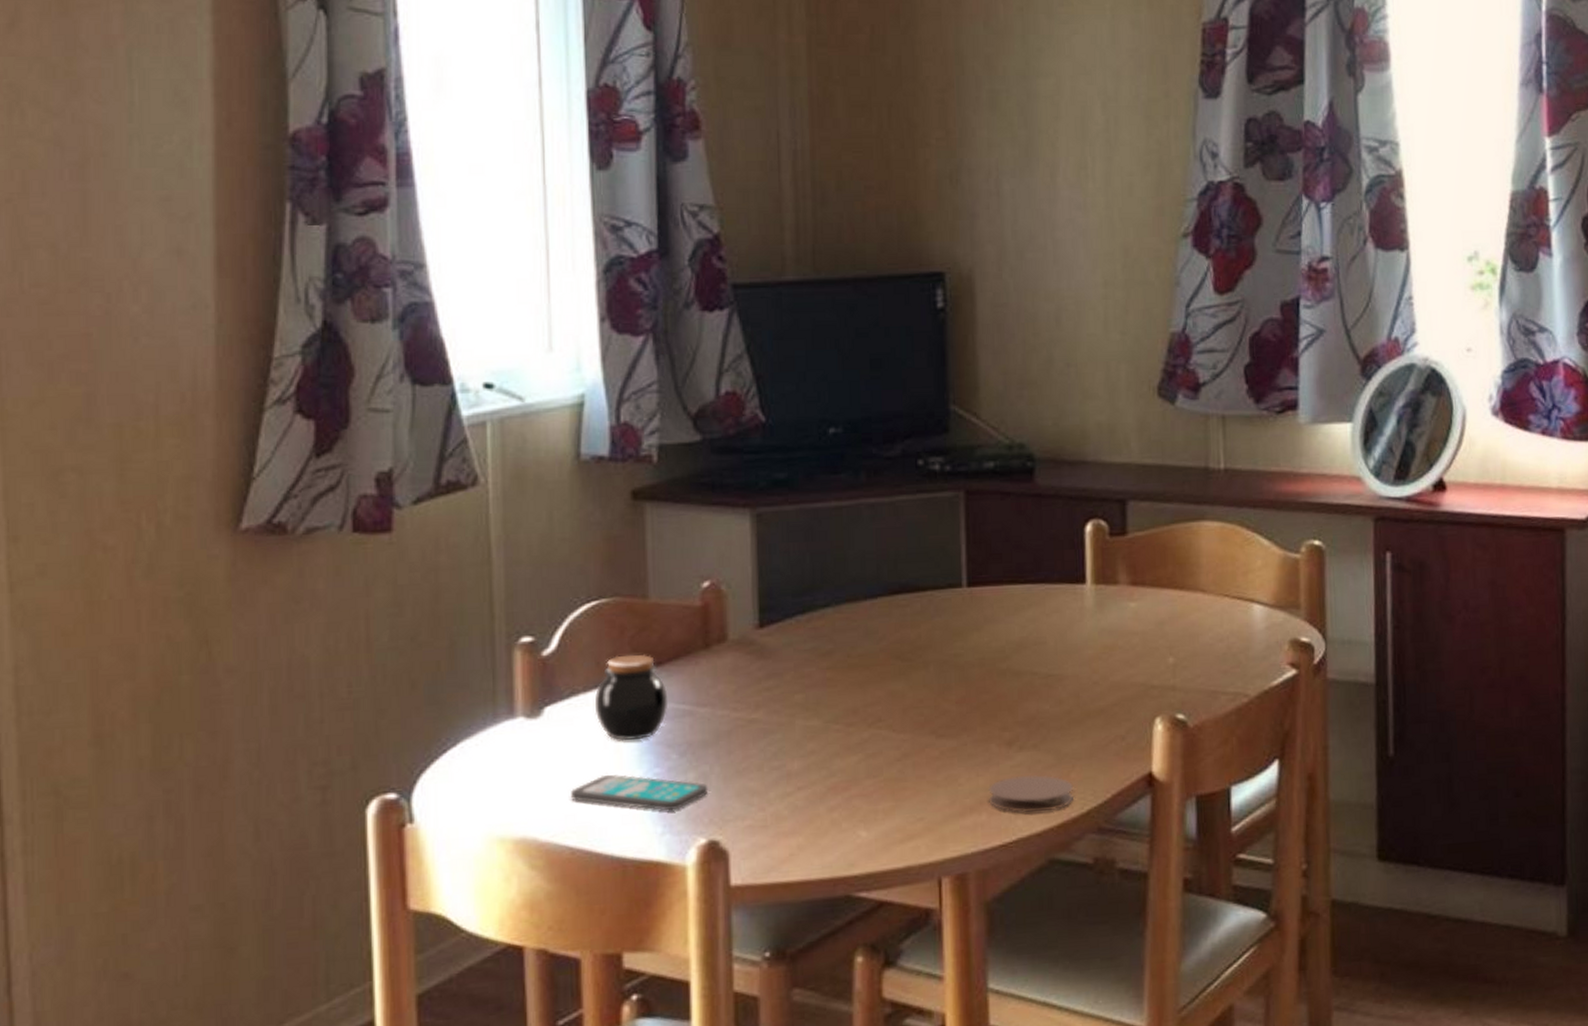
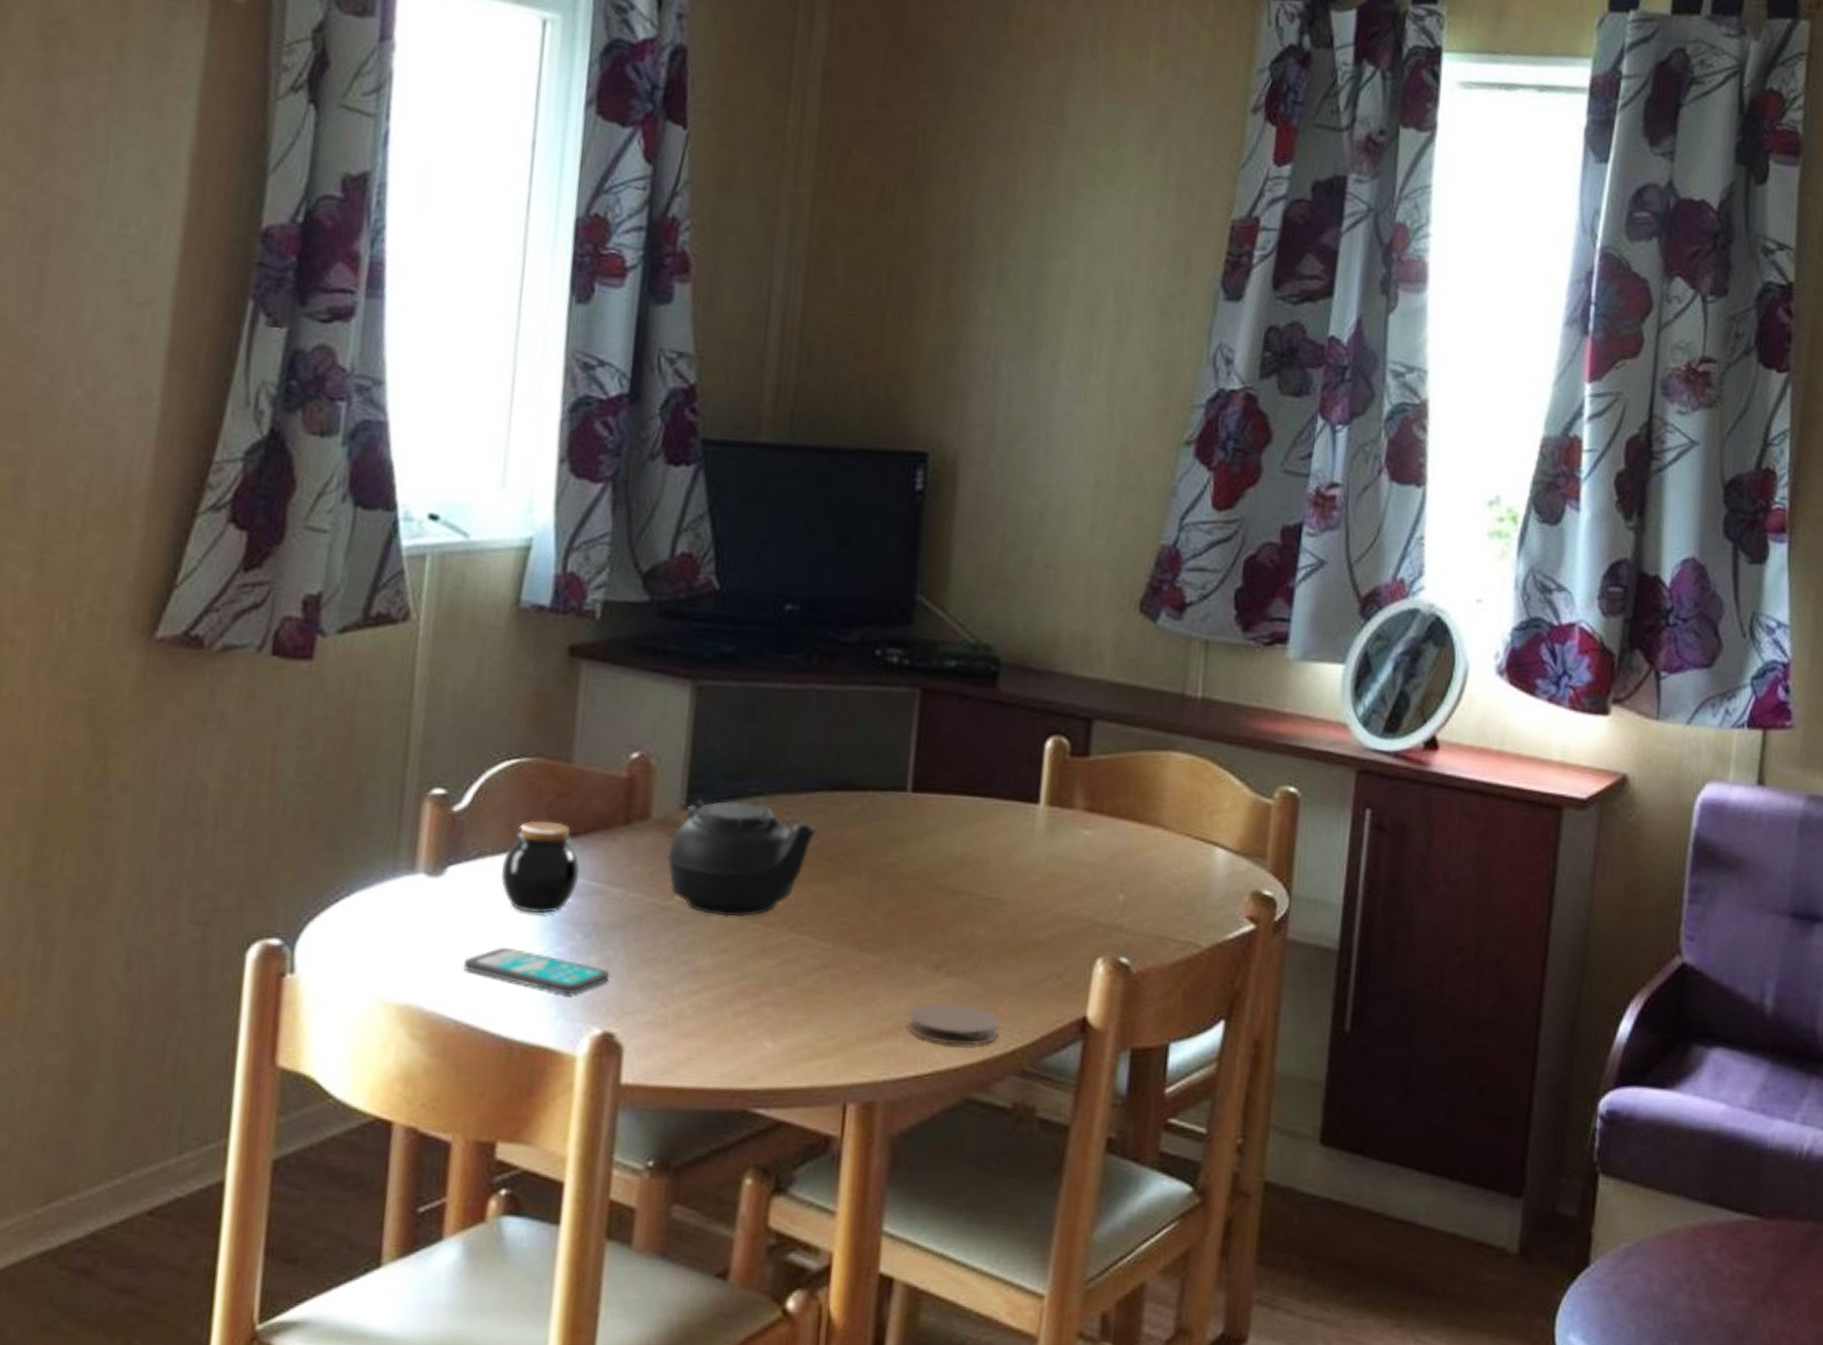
teapot: none [747,614,884,722] -> present [667,799,818,918]

